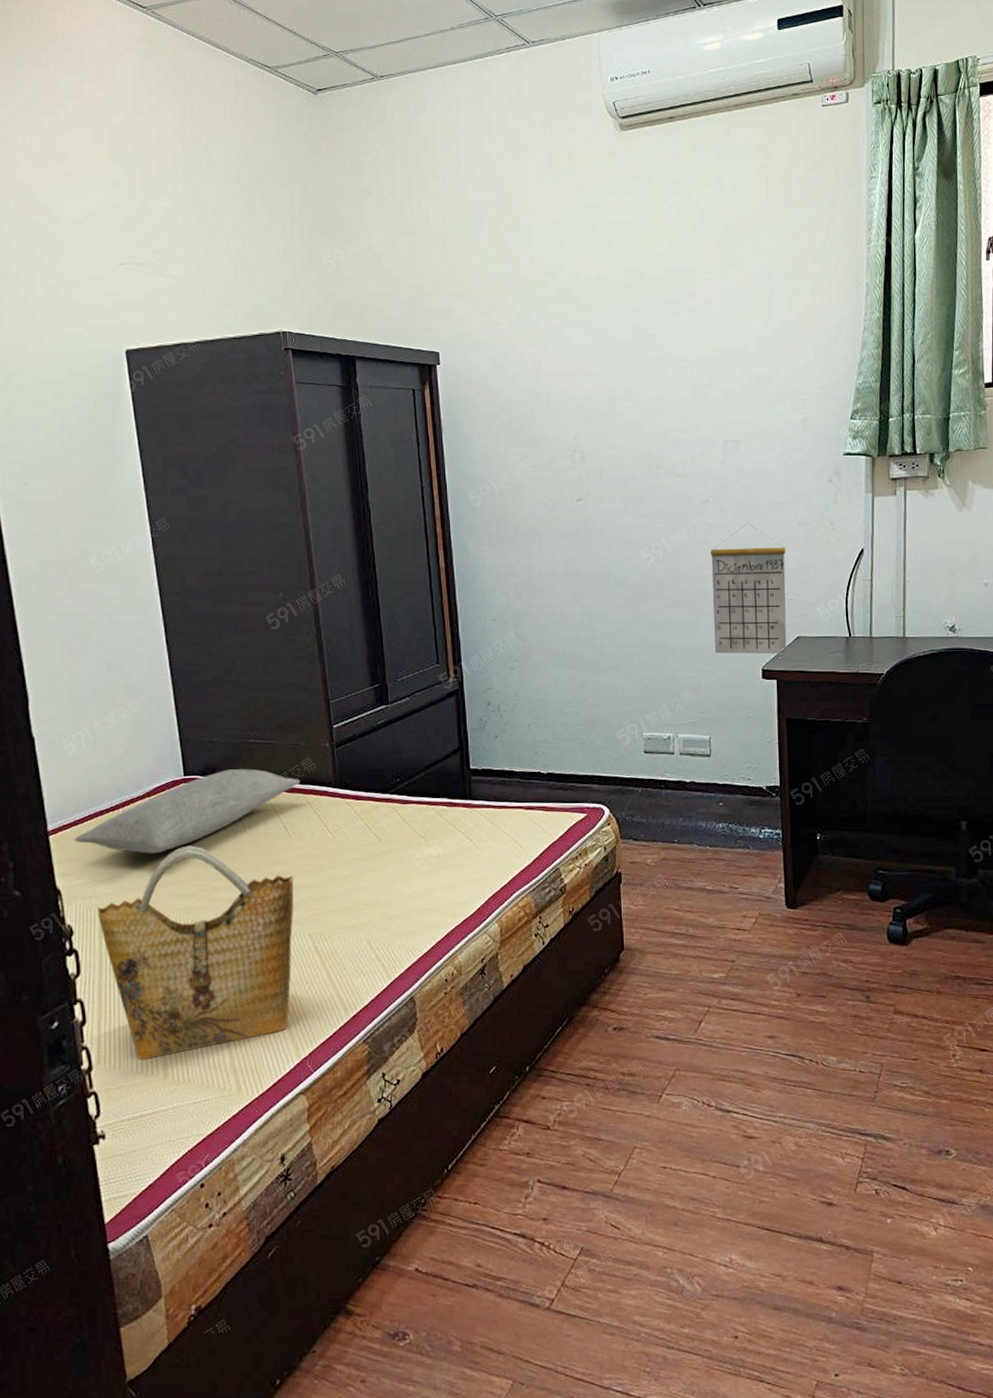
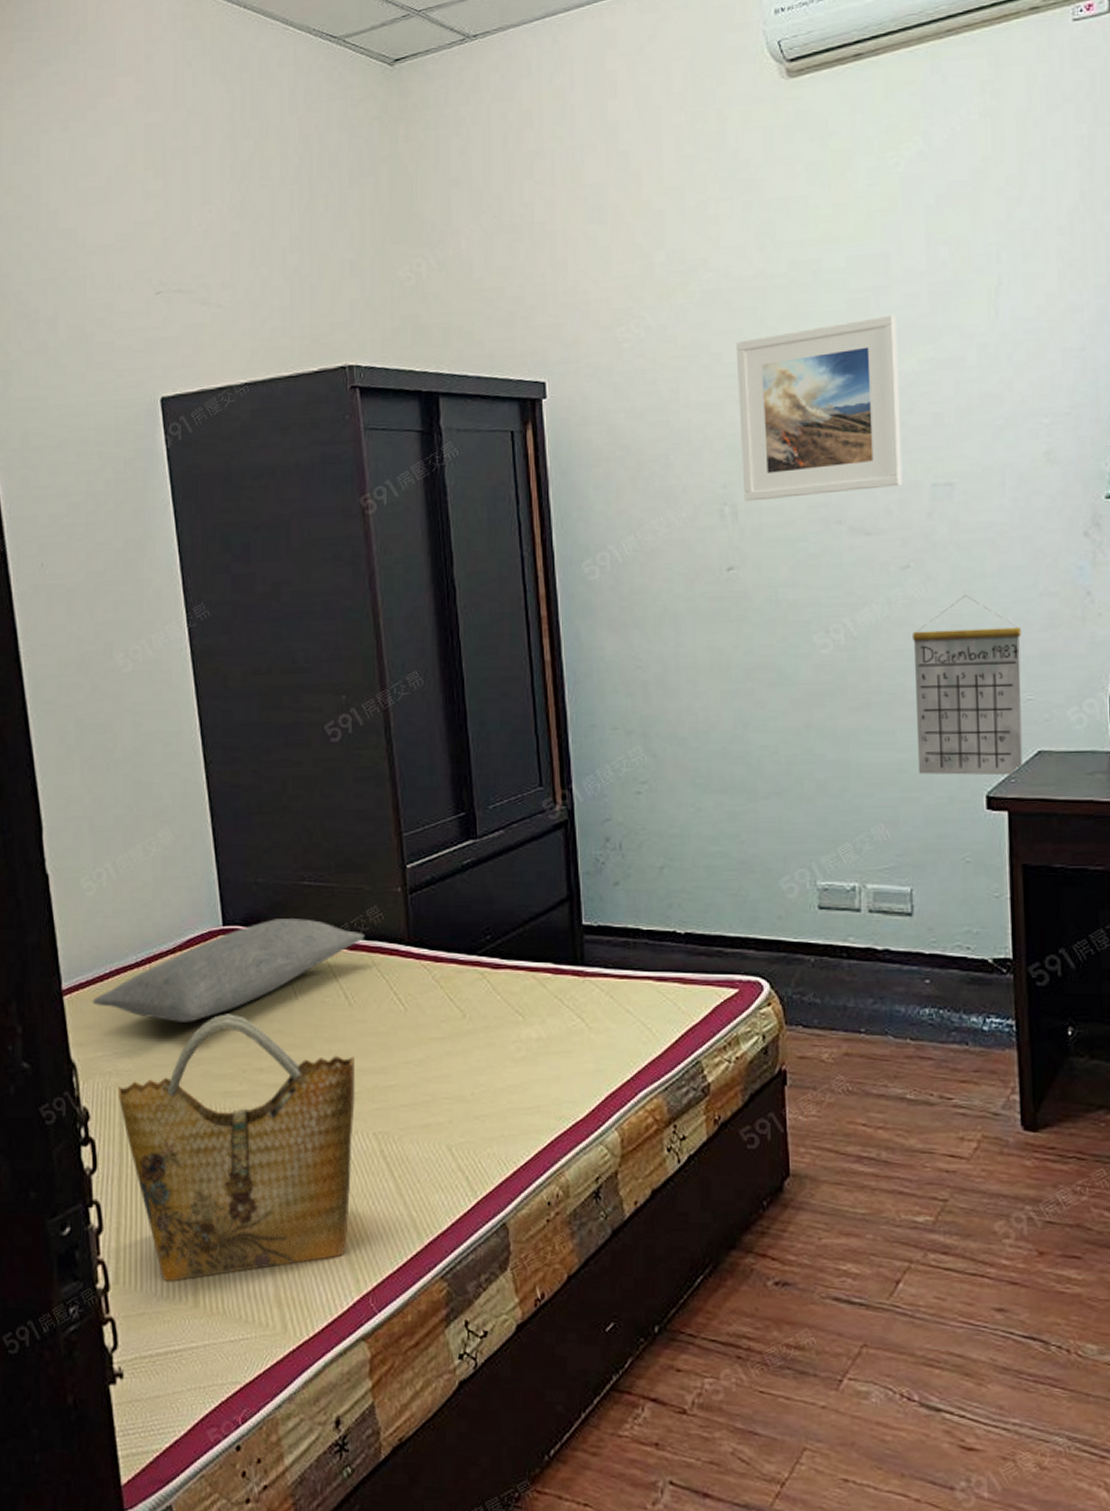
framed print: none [582,314,703,450] -> present [735,314,902,502]

